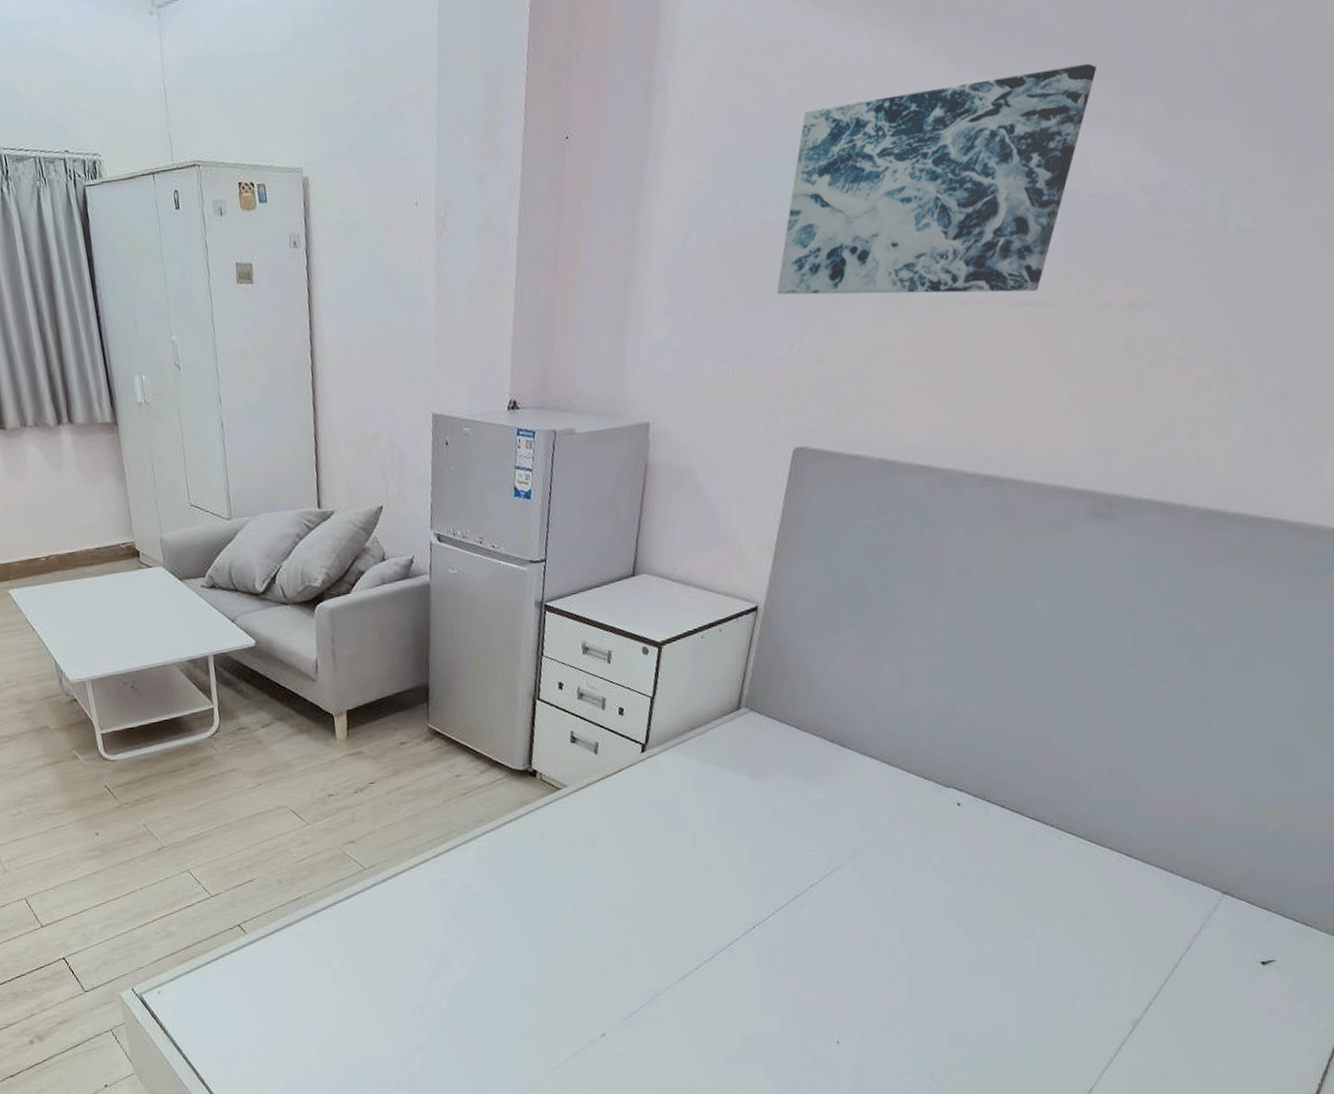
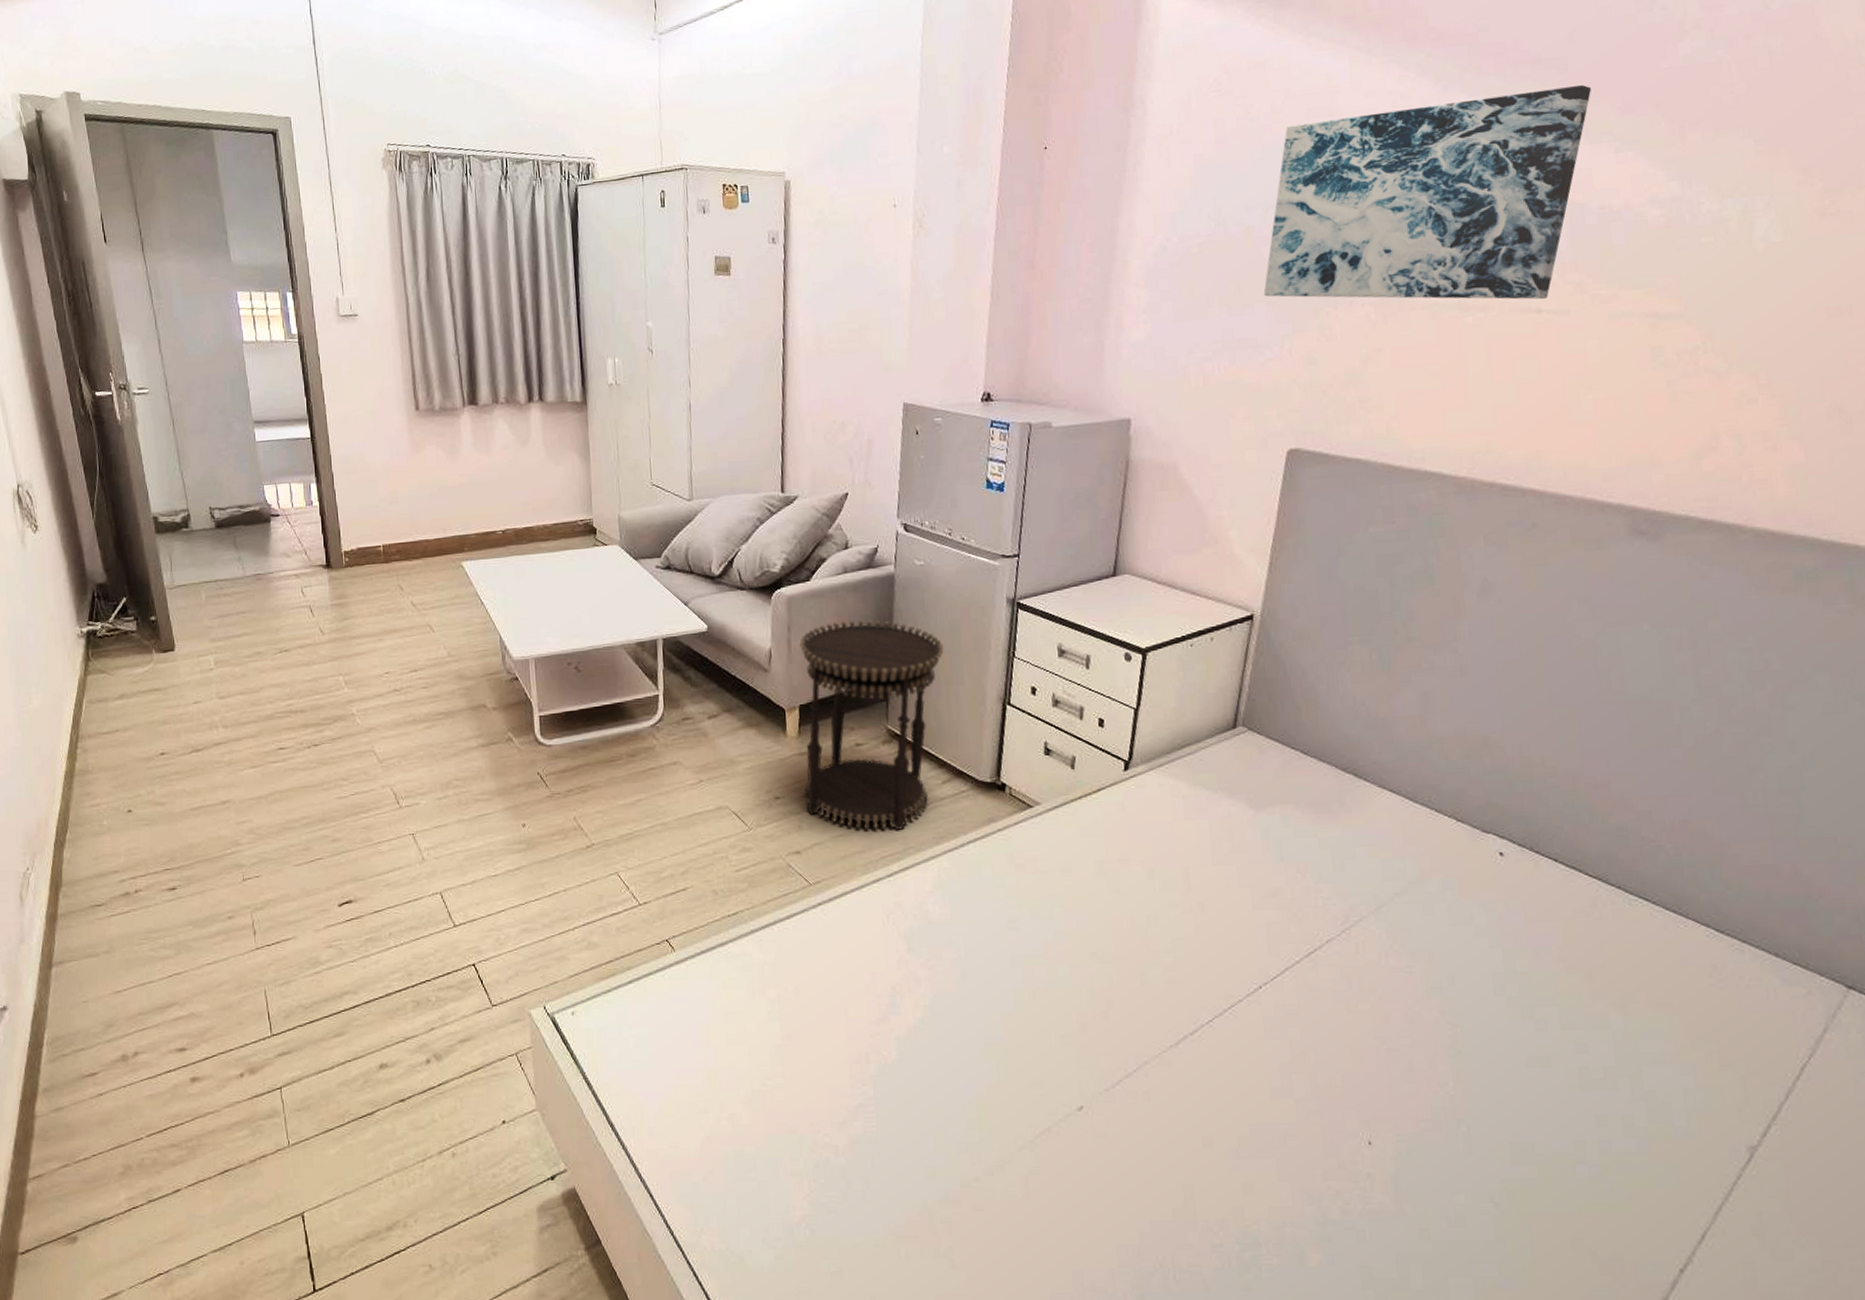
side table: none [343,627,479,818] -> present [799,619,944,830]

